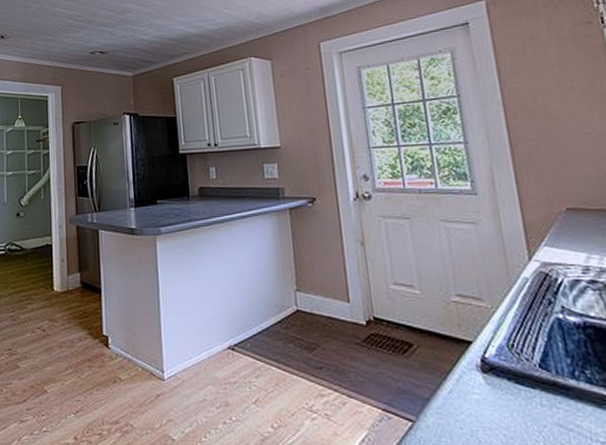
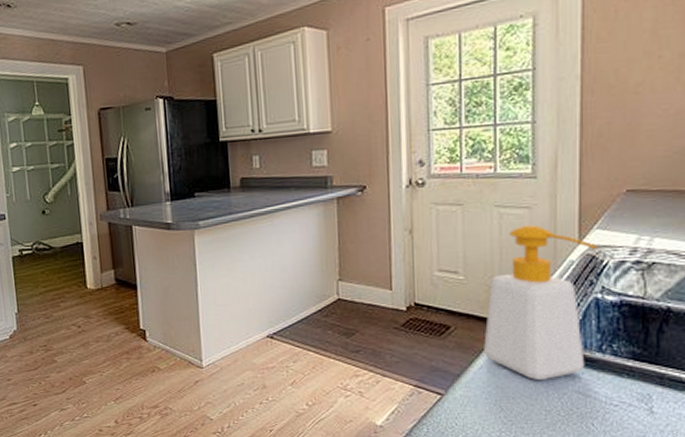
soap bottle: none [447,240,561,408] -> present [484,225,598,380]

